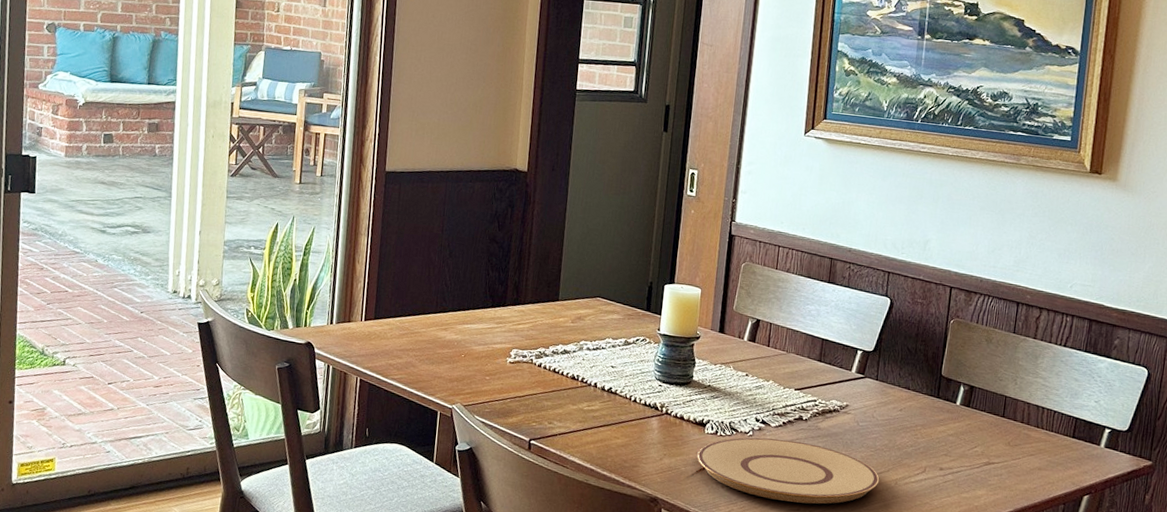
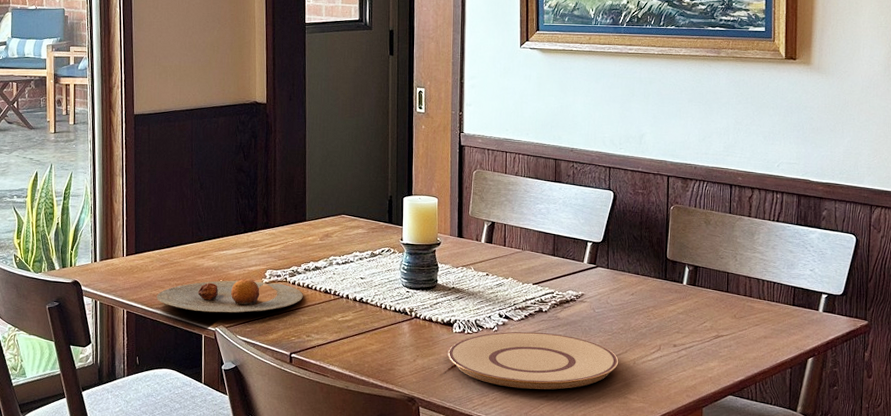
plate: none [393,355,549,393] -> present [156,279,303,313]

